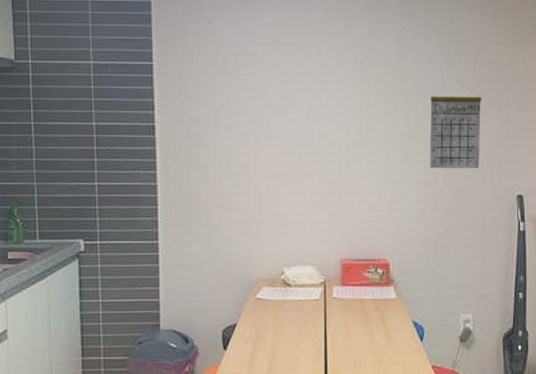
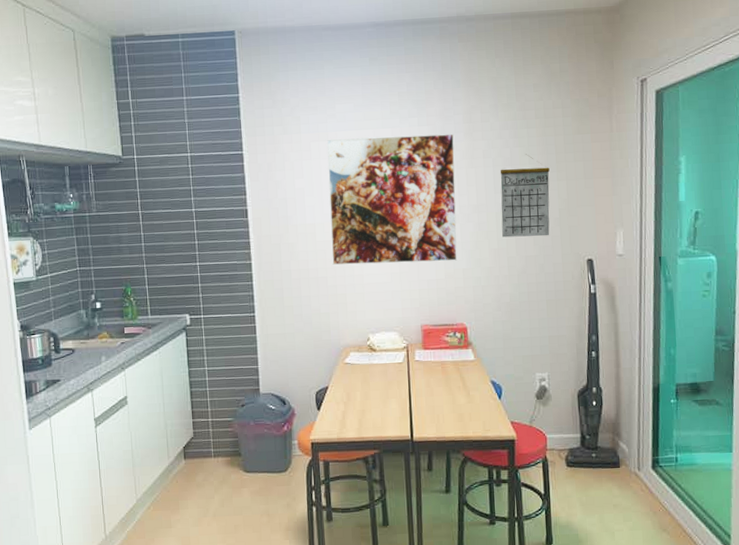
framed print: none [246,55,383,192] -> present [327,133,457,265]

